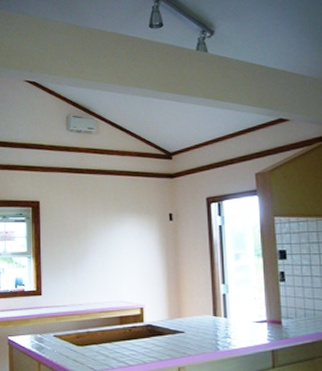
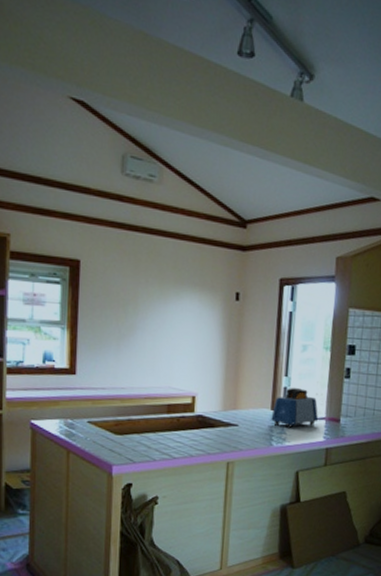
toaster: none [214,294,261,333] -> present [271,388,319,429]

